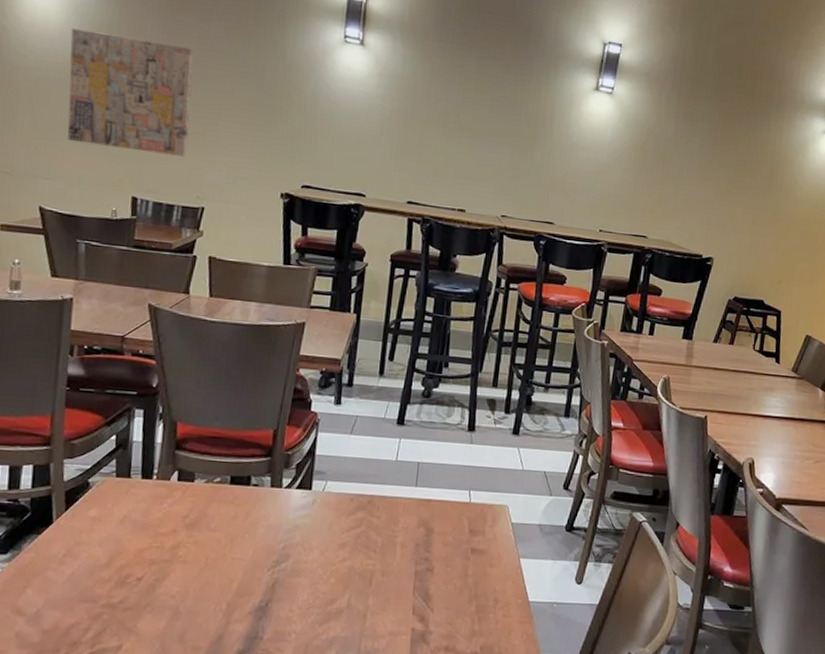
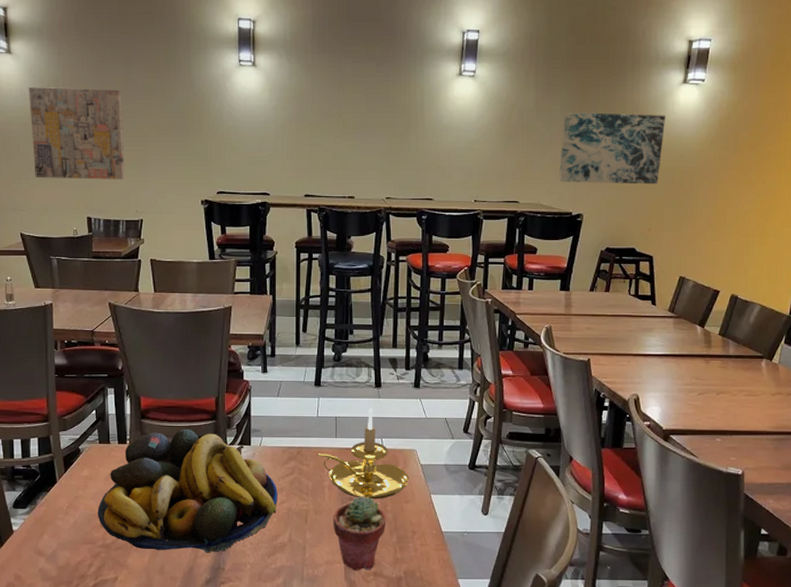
fruit bowl: none [104,464,339,618] -> present [97,428,278,553]
candle holder: none [392,454,497,561] -> present [317,408,409,499]
potted succulent: none [402,556,466,645] -> present [333,496,387,571]
wall art: none [692,147,806,235] -> present [559,113,665,185]

